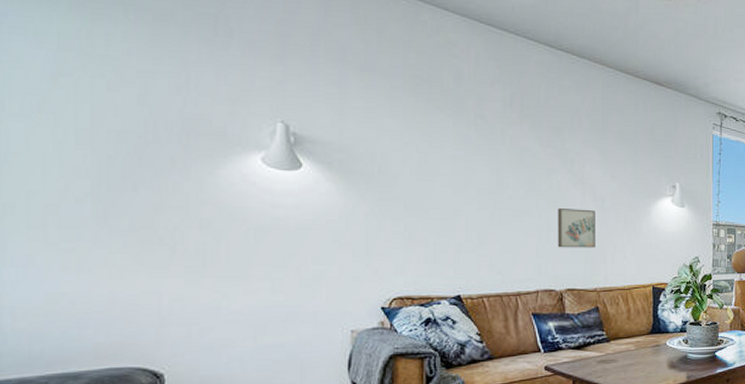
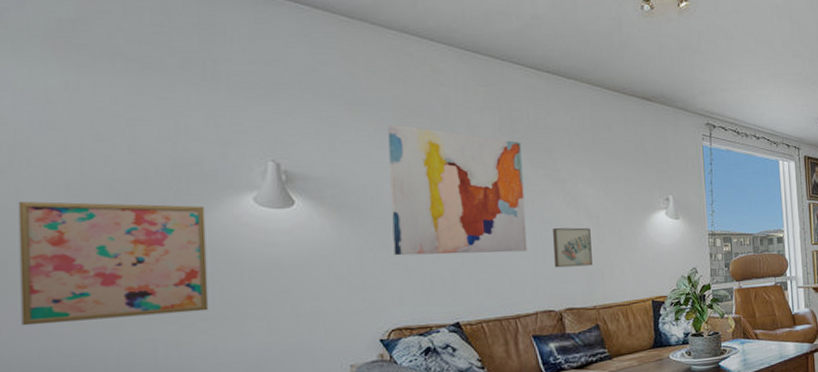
wall art: none [28,145,214,271] -> present [18,201,209,326]
wall art: none [398,92,531,229] -> present [388,124,527,256]

